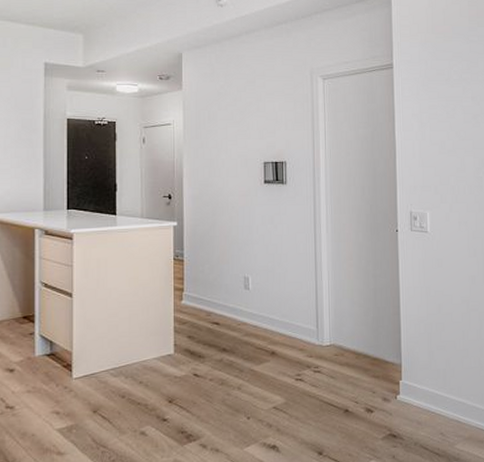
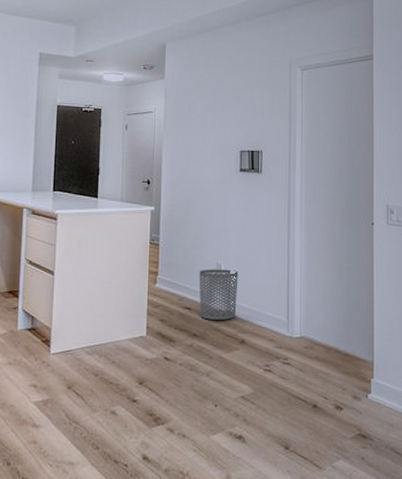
waste bin: none [226,282,267,334] -> present [199,269,239,320]

